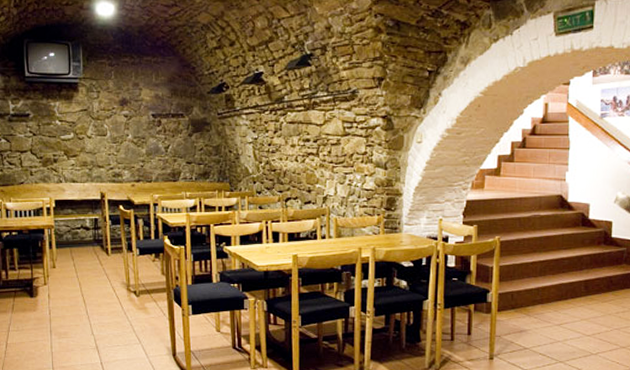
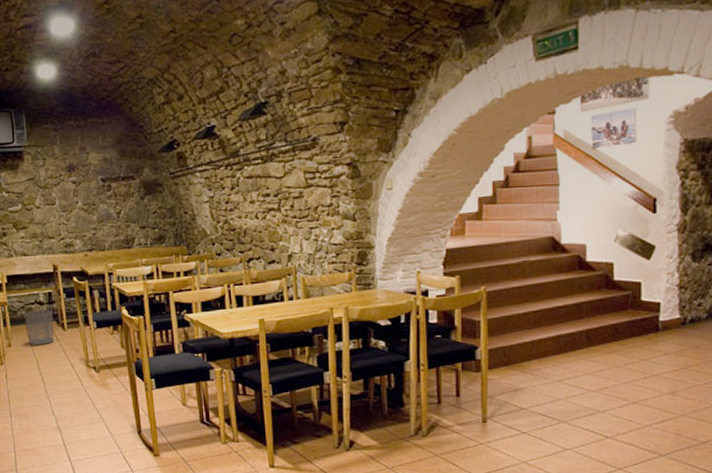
waste bin: none [70,234,98,268] -> present [24,309,54,345]

